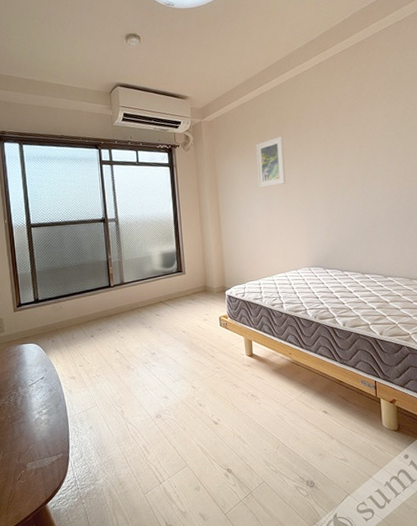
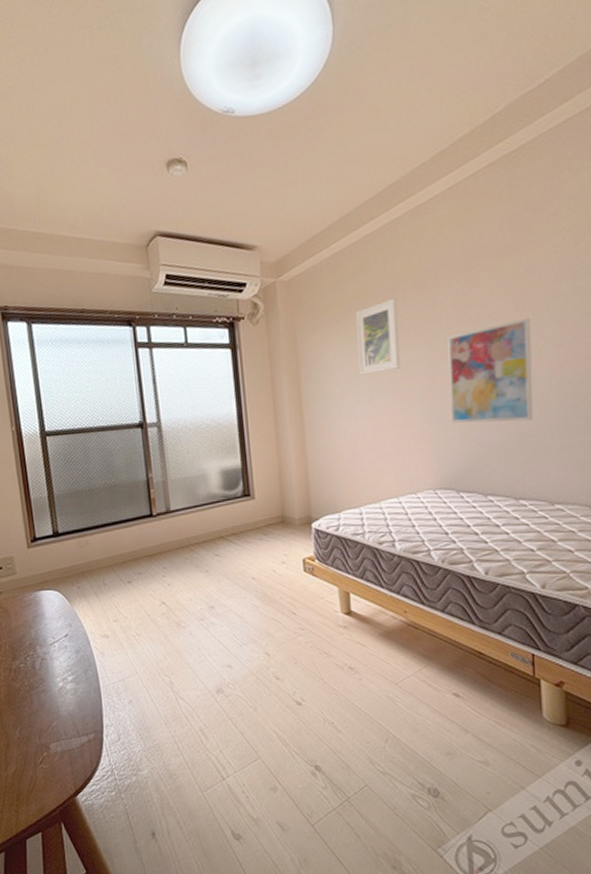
wall art: none [317,152,372,222] -> present [447,318,533,423]

